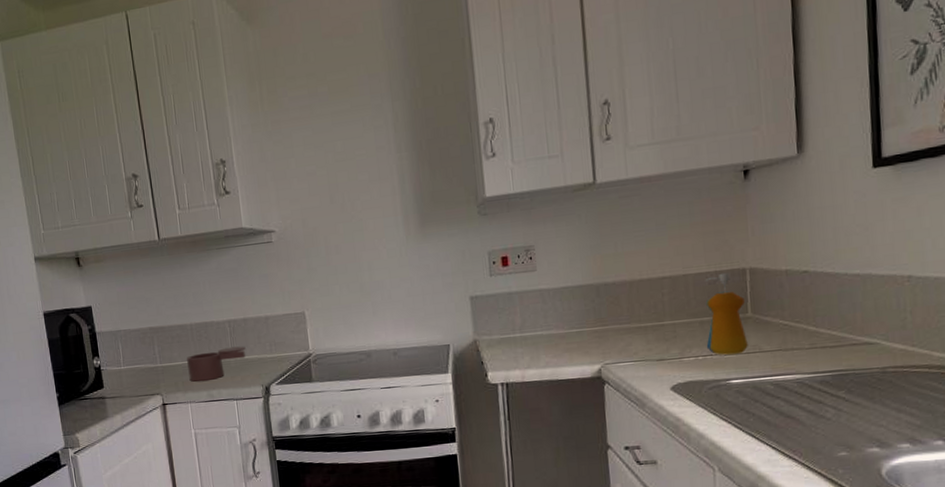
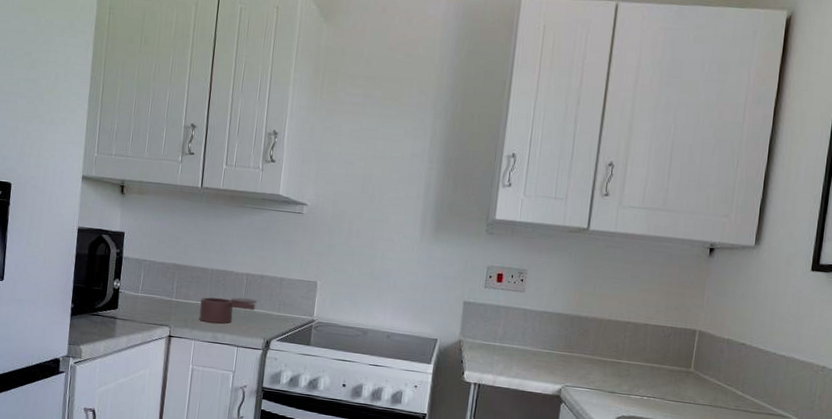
soap dispenser: present [705,272,748,355] -> none [651,329,690,401]

